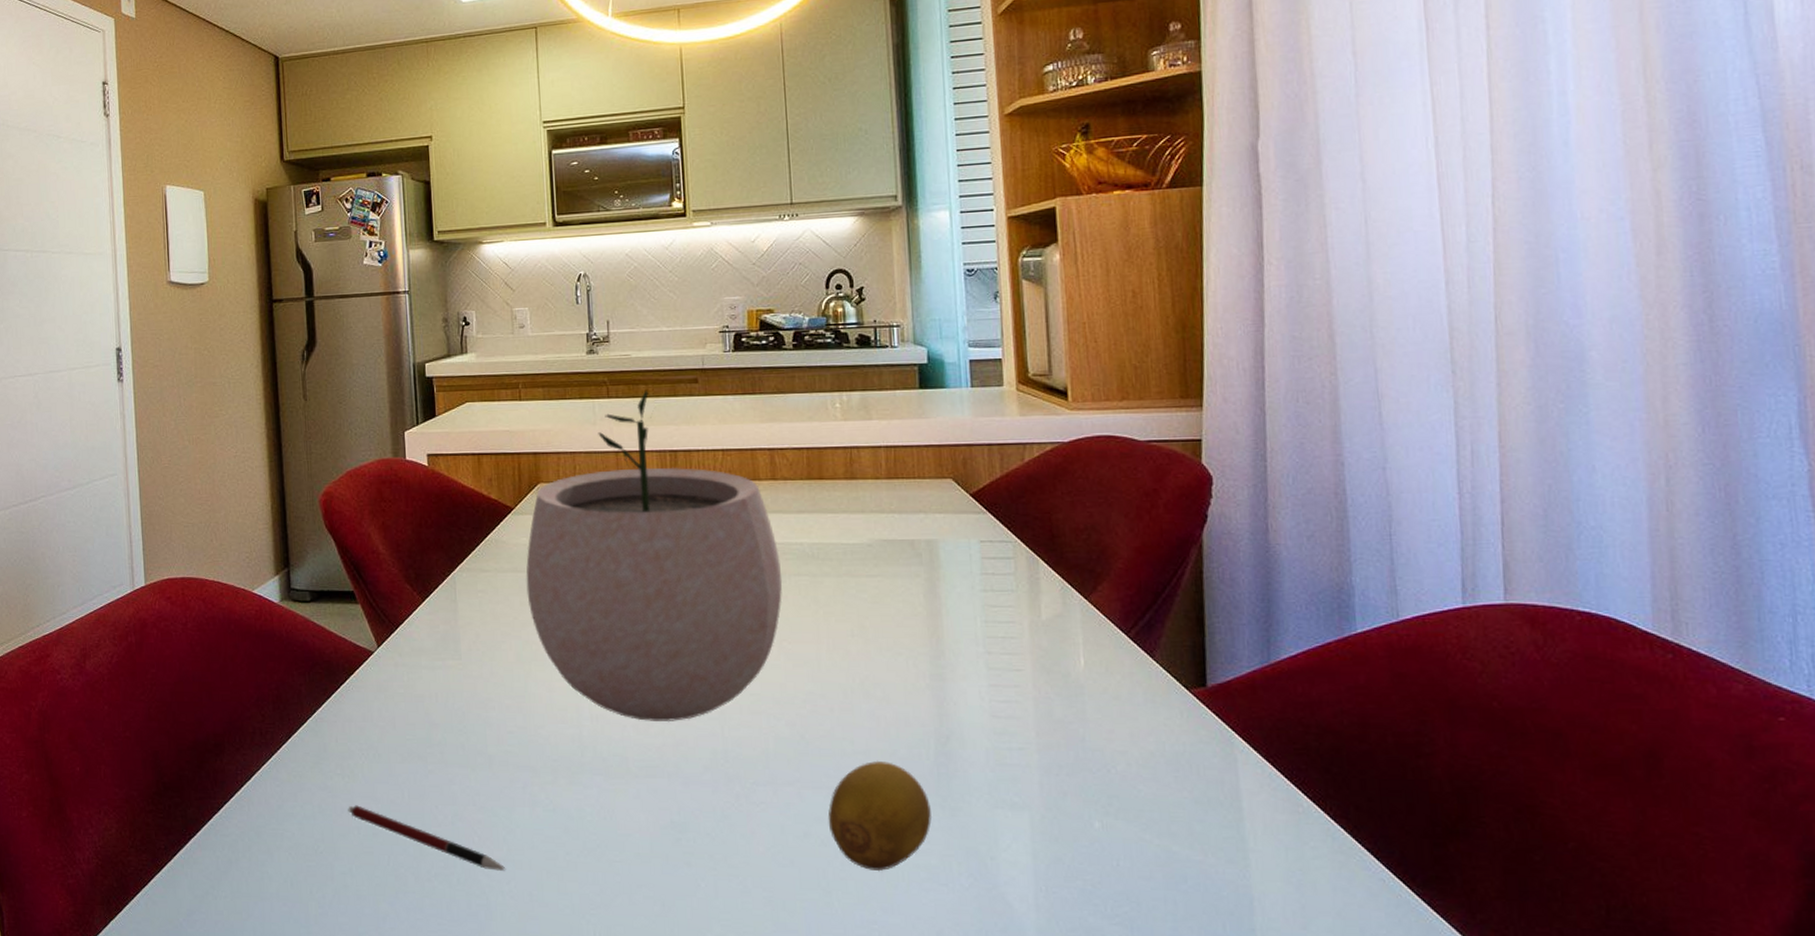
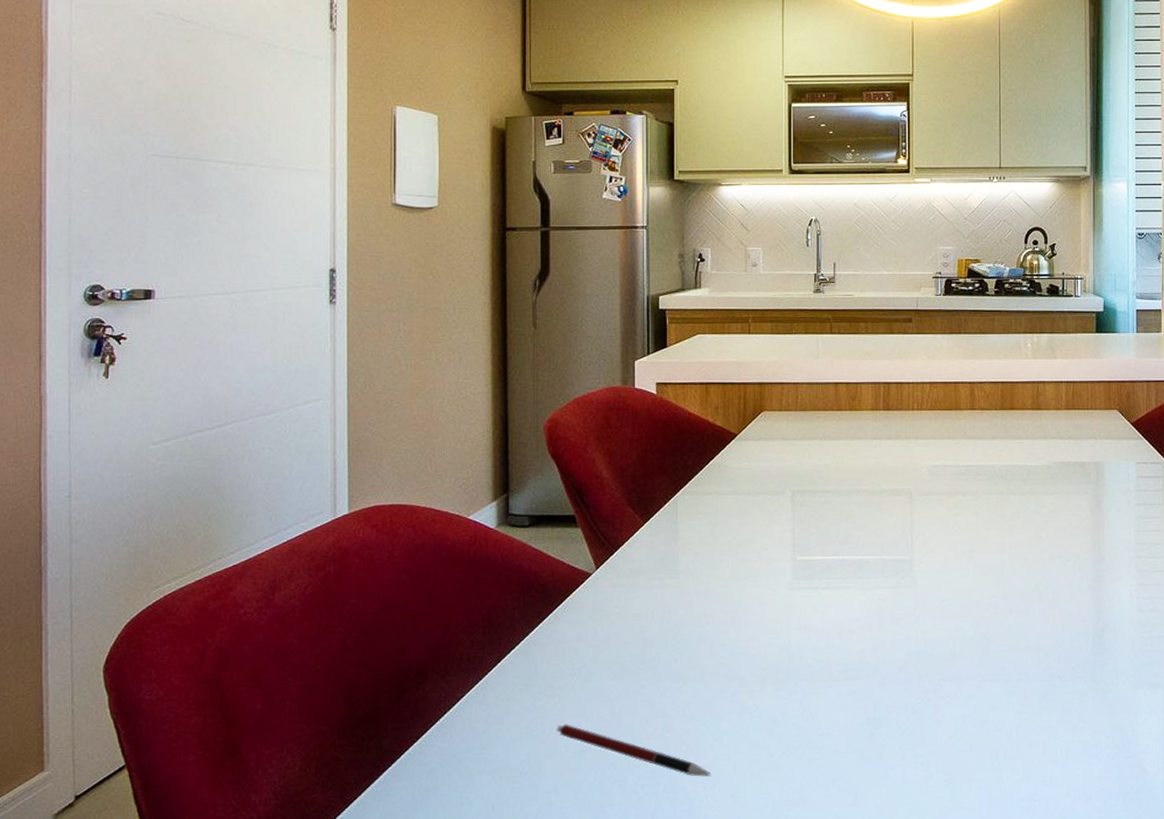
plant pot: present [526,389,783,721] -> none [745,327,975,629]
fruit: present [827,760,932,872] -> none [1002,653,1087,750]

